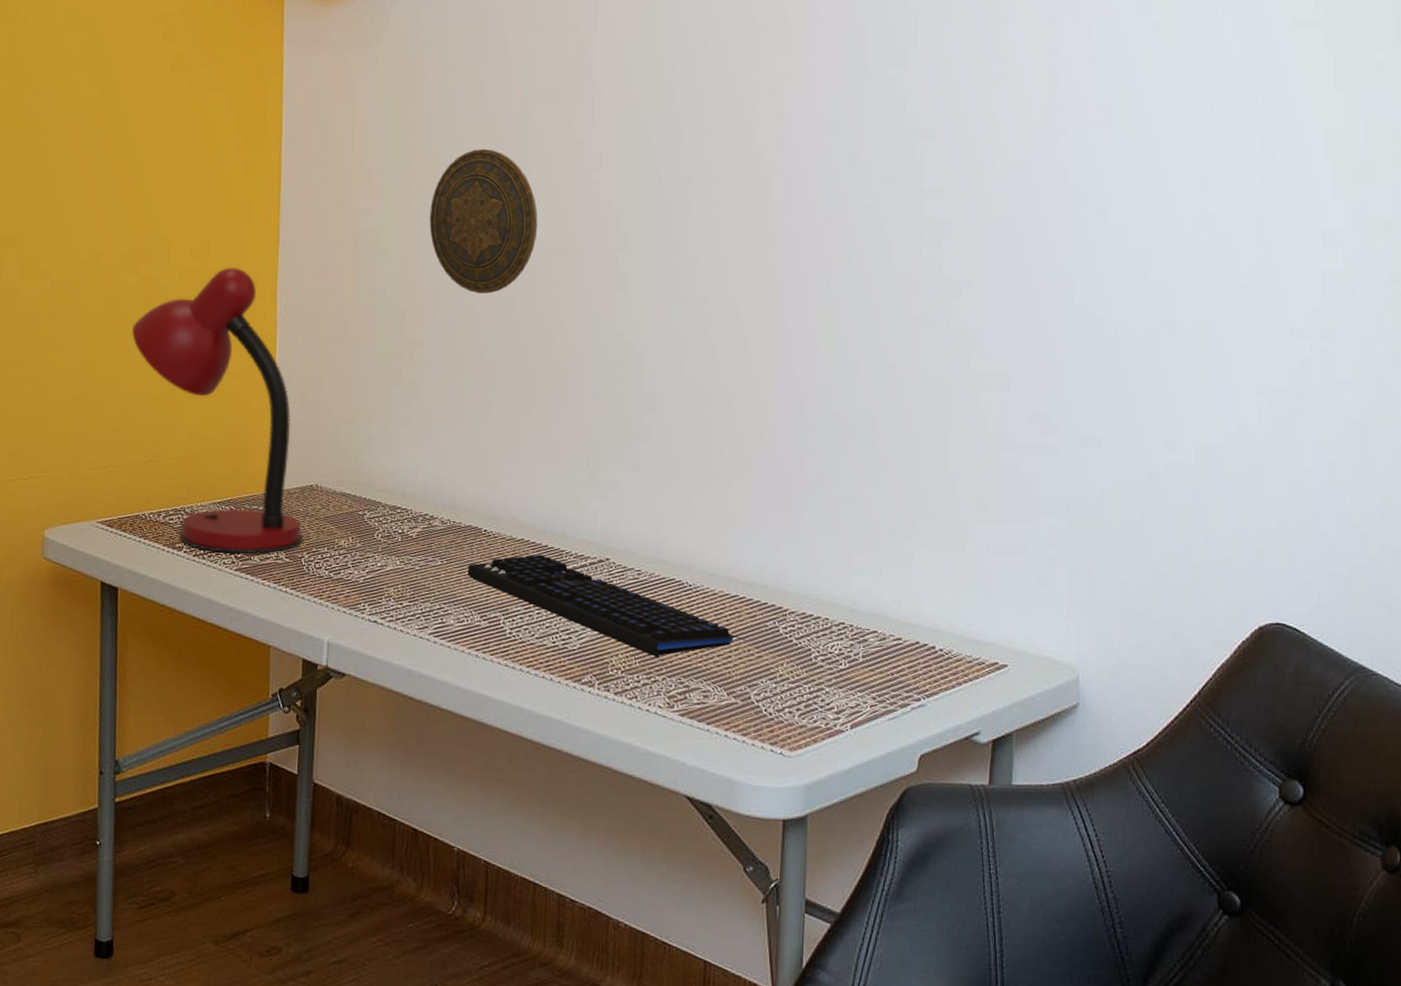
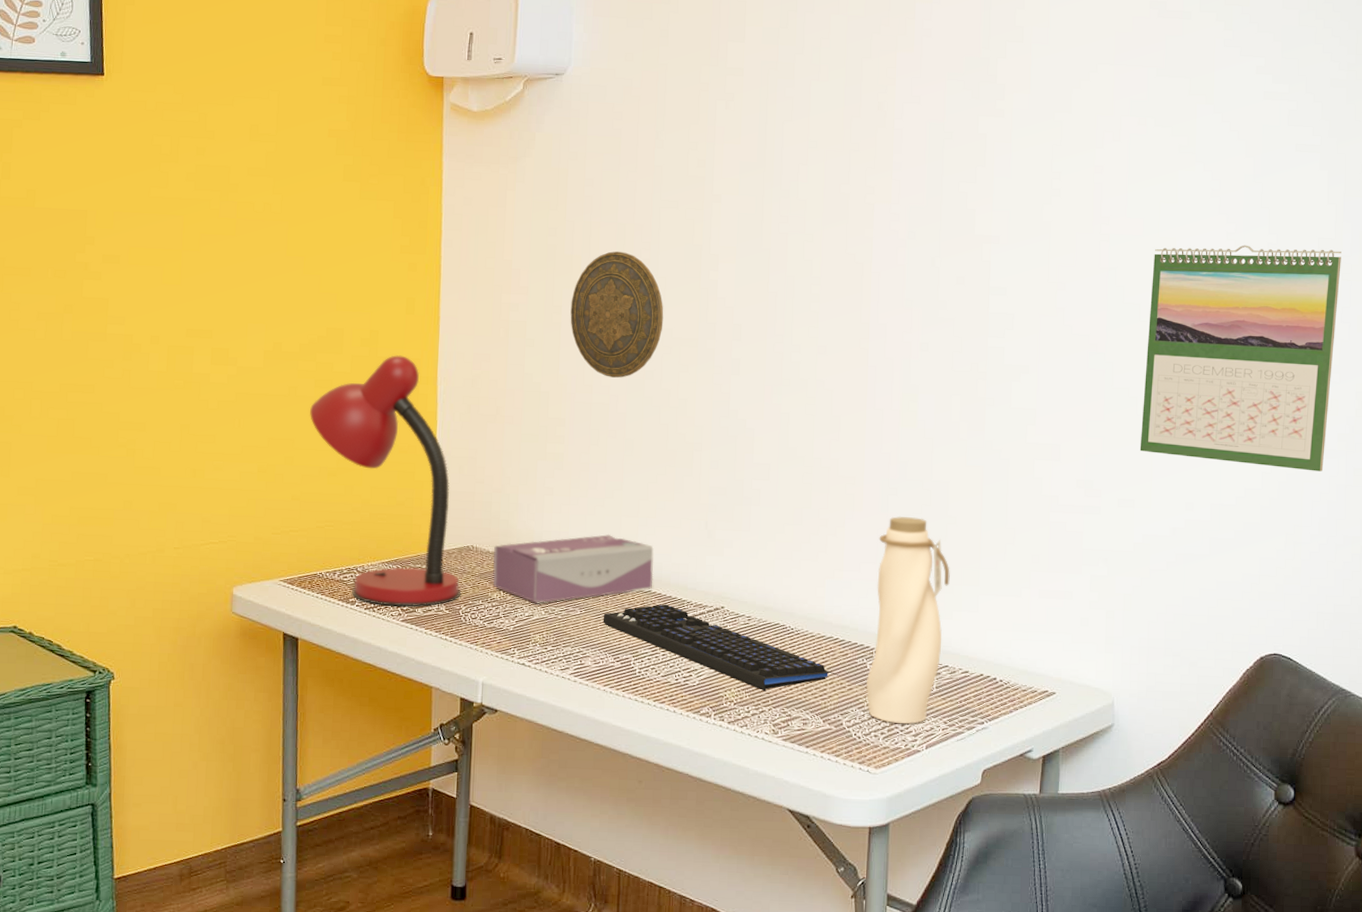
tissue box: none [339,472,527,552] -> present [492,534,654,603]
water bottle: none [778,454,878,700] -> present [866,516,950,725]
calendar: none [1107,138,1353,407] -> present [1139,244,1341,472]

